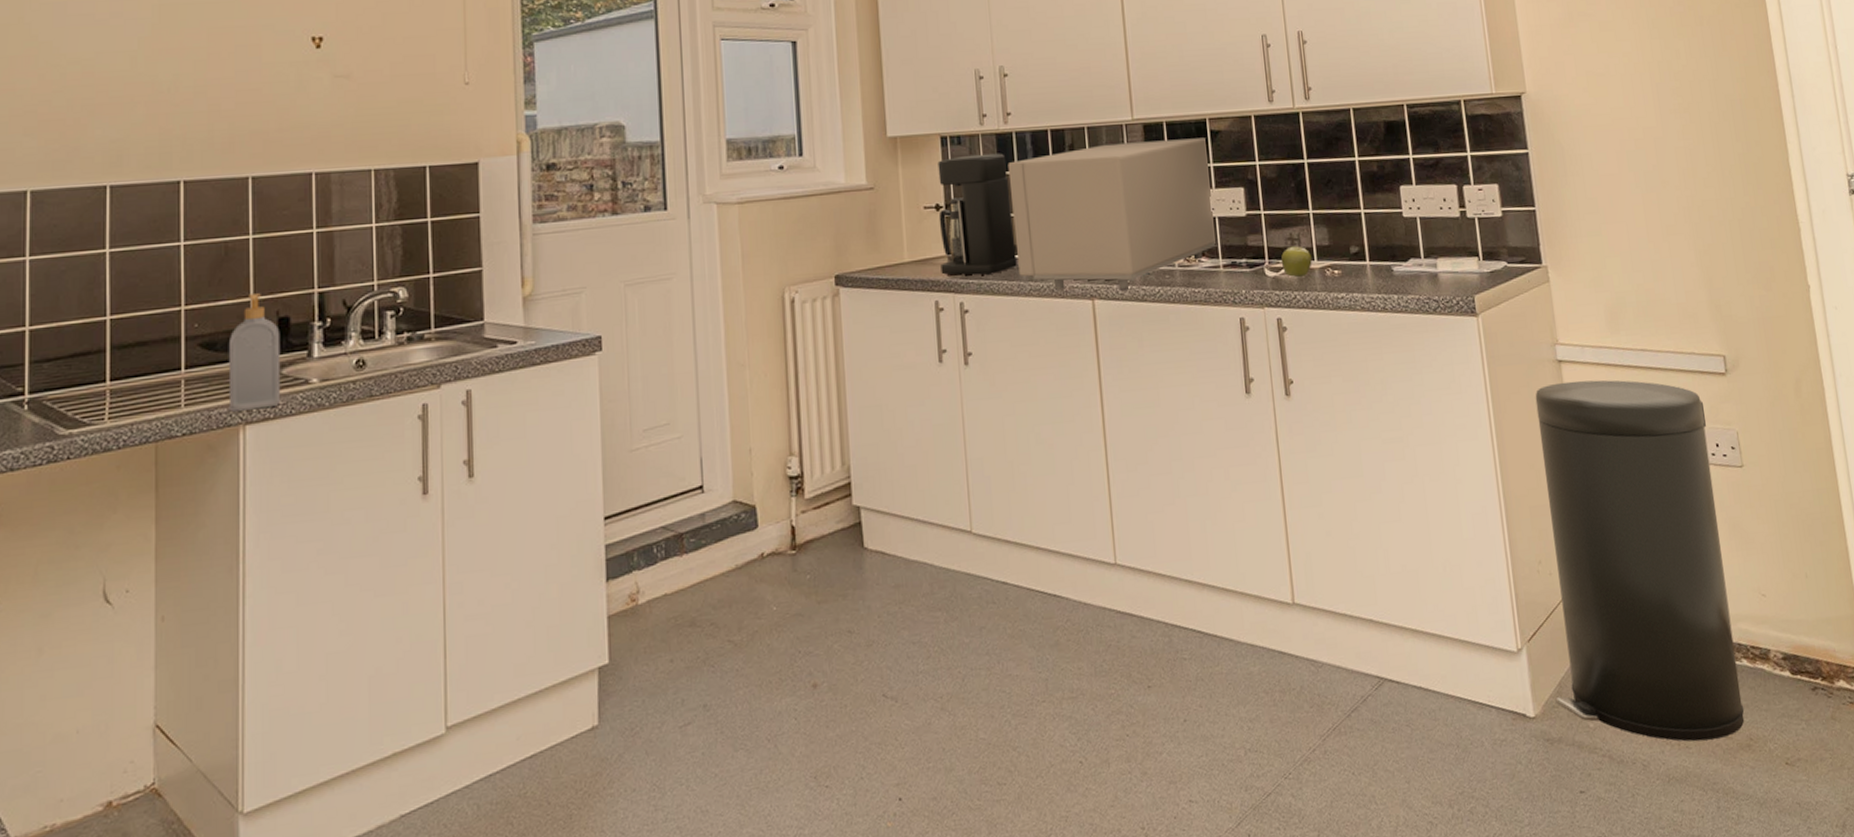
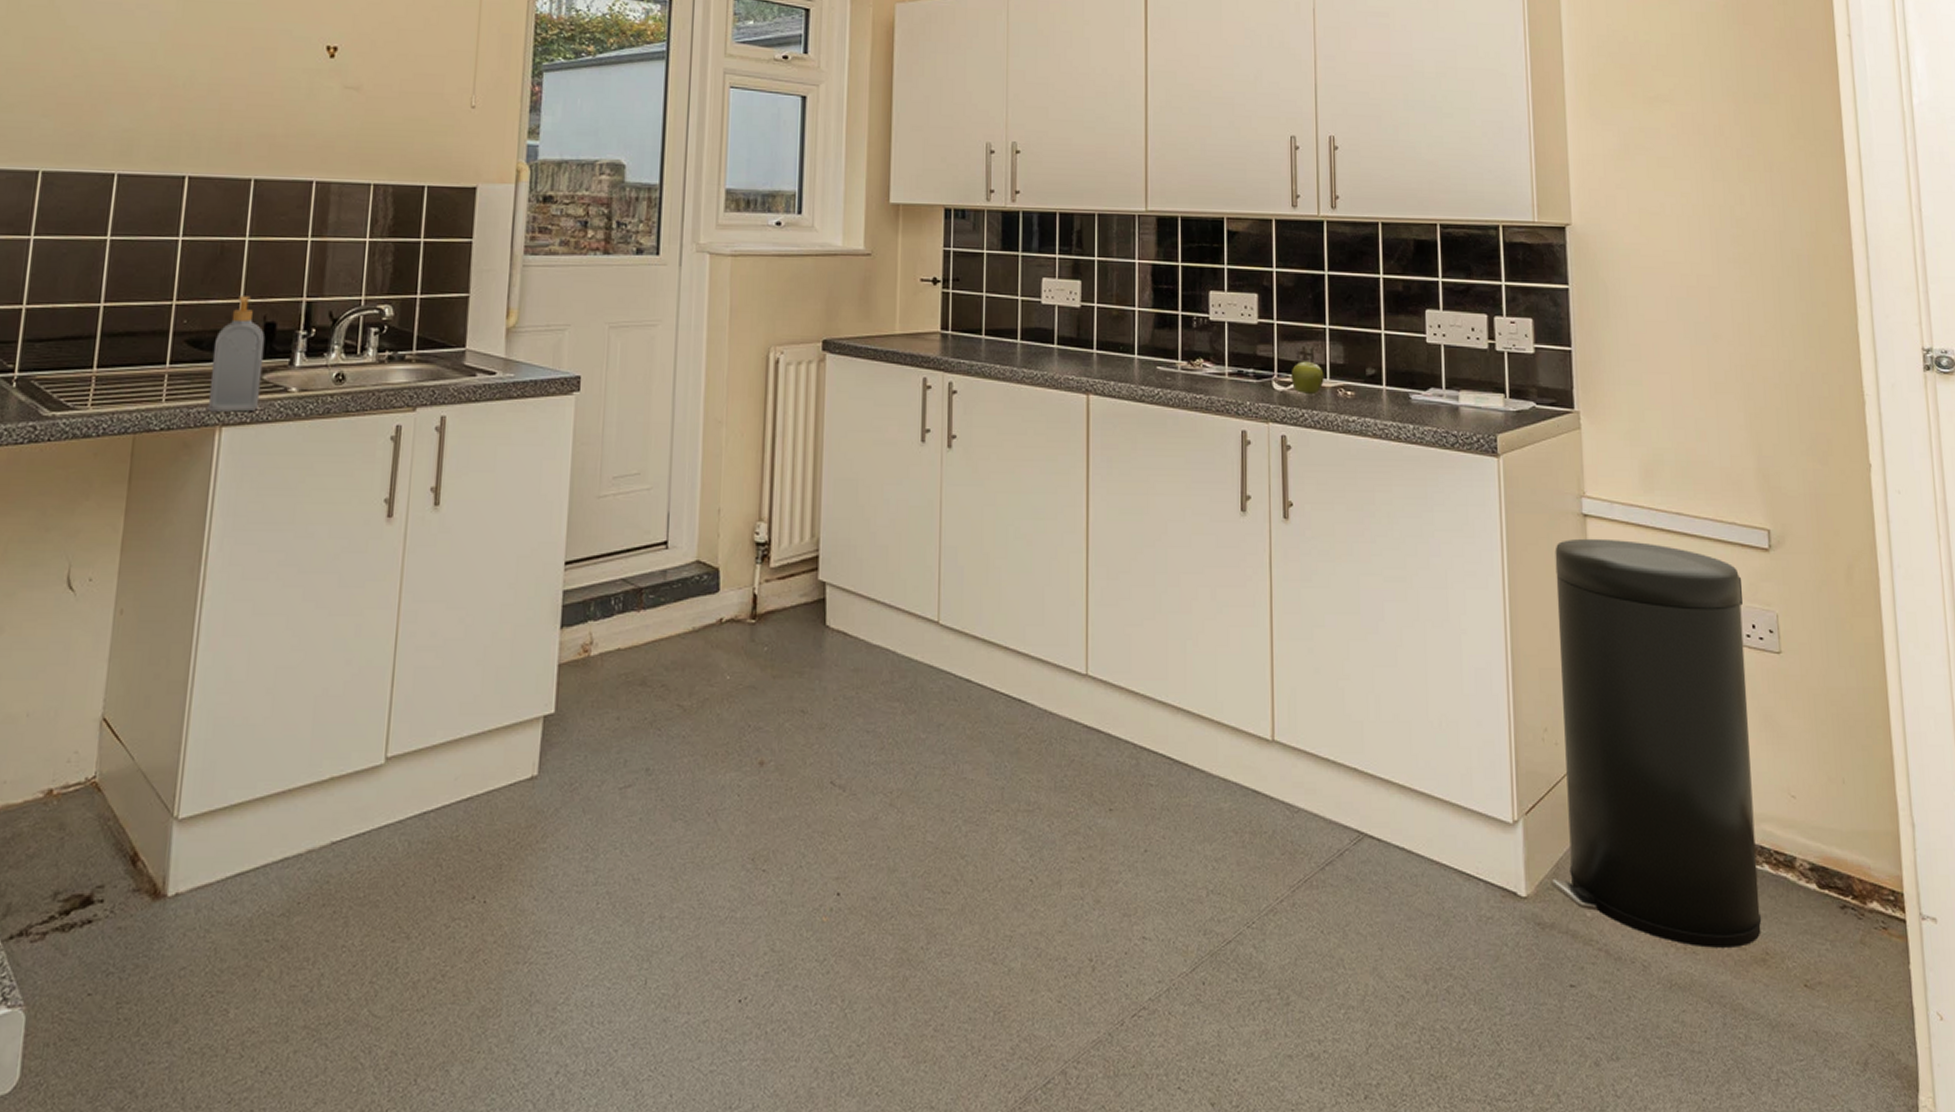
coffee maker: present [937,153,1017,276] -> none [932,230,1012,358]
microwave: present [1008,137,1219,291] -> none [1011,233,1226,388]

